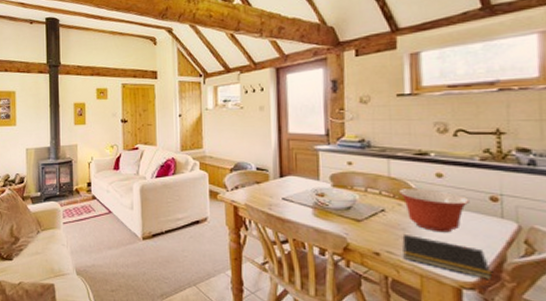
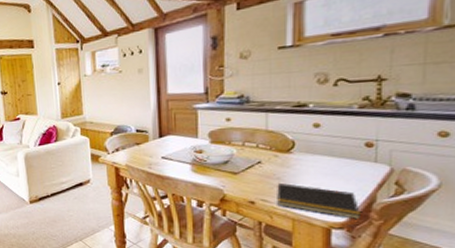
mixing bowl: present [398,189,470,233] -> none [274,139,345,180]

